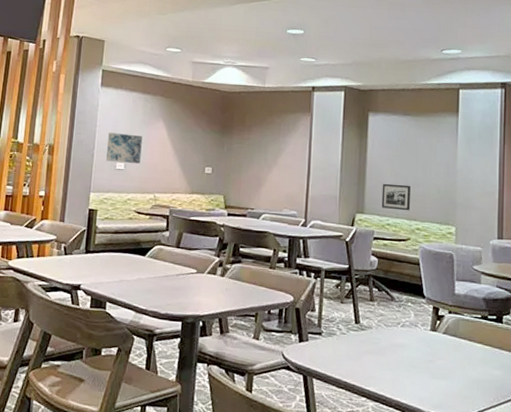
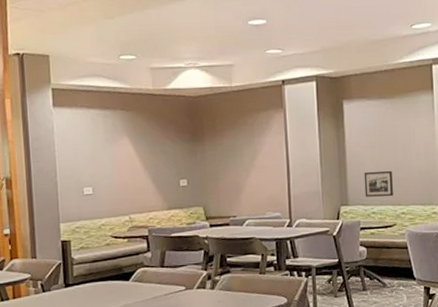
wall art: present [106,132,143,164] -> none [70,155,110,188]

